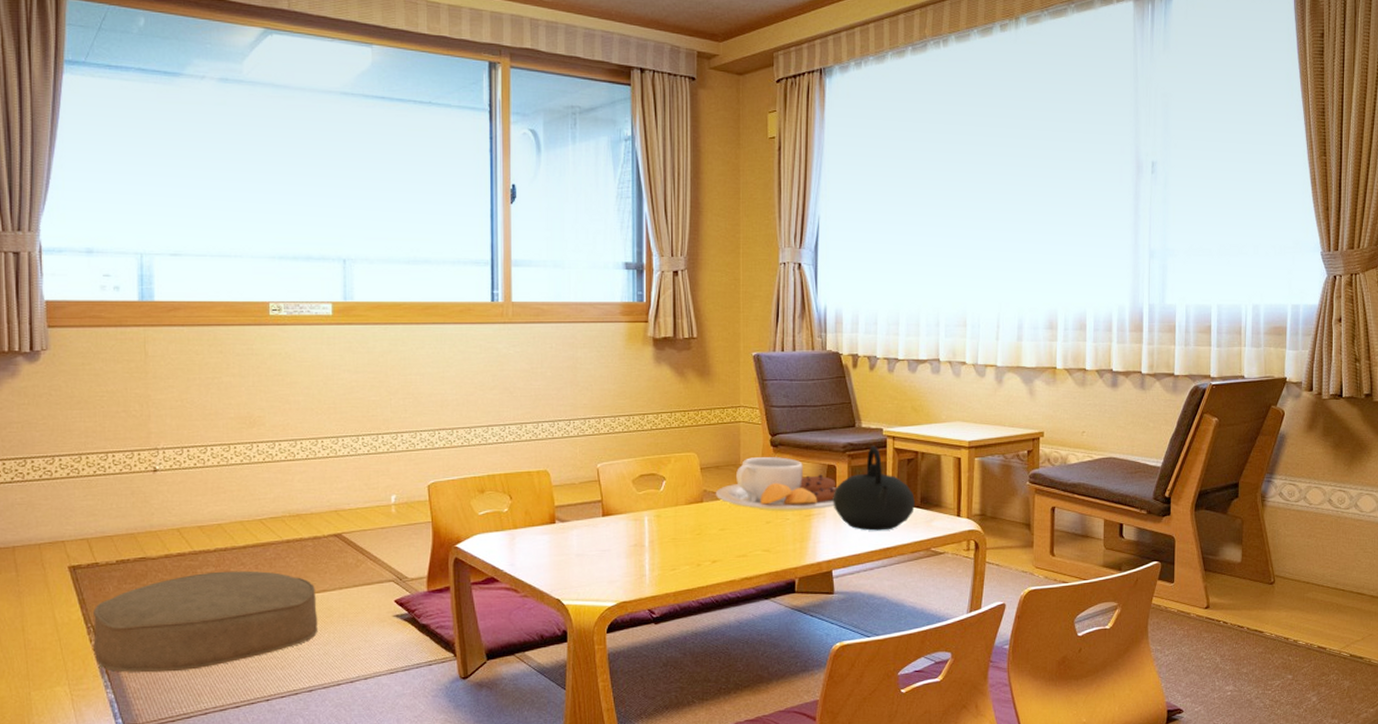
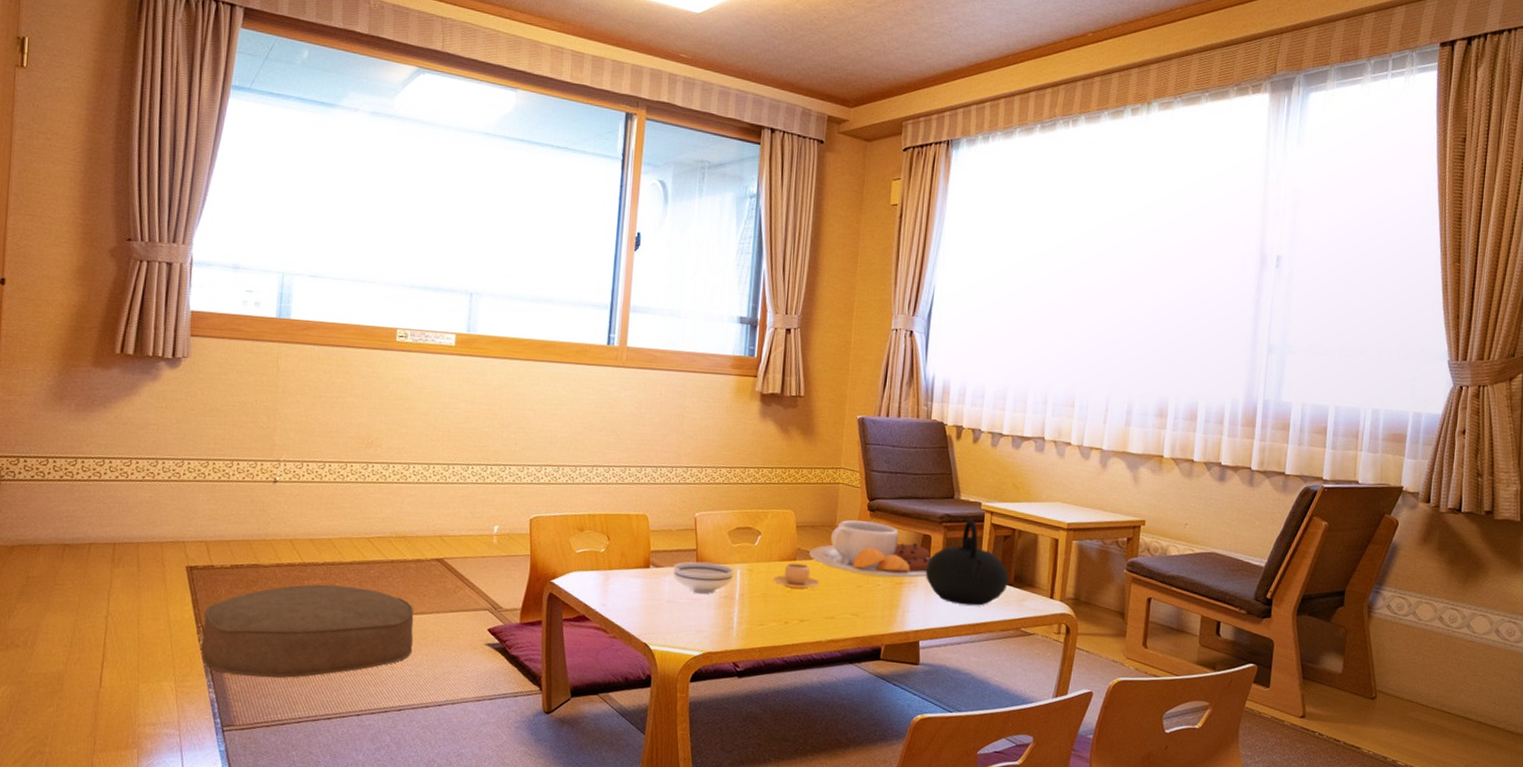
bowl: none [579,512,642,544] -> present [673,561,735,594]
teacup: none [682,505,729,530] -> present [773,563,820,589]

